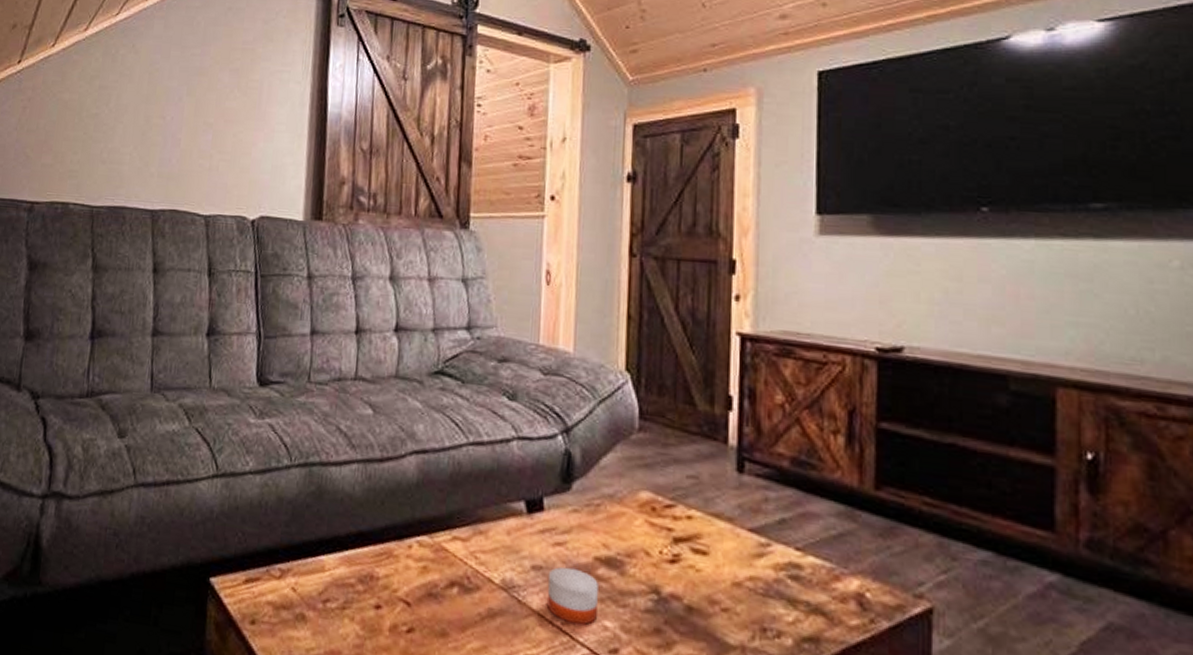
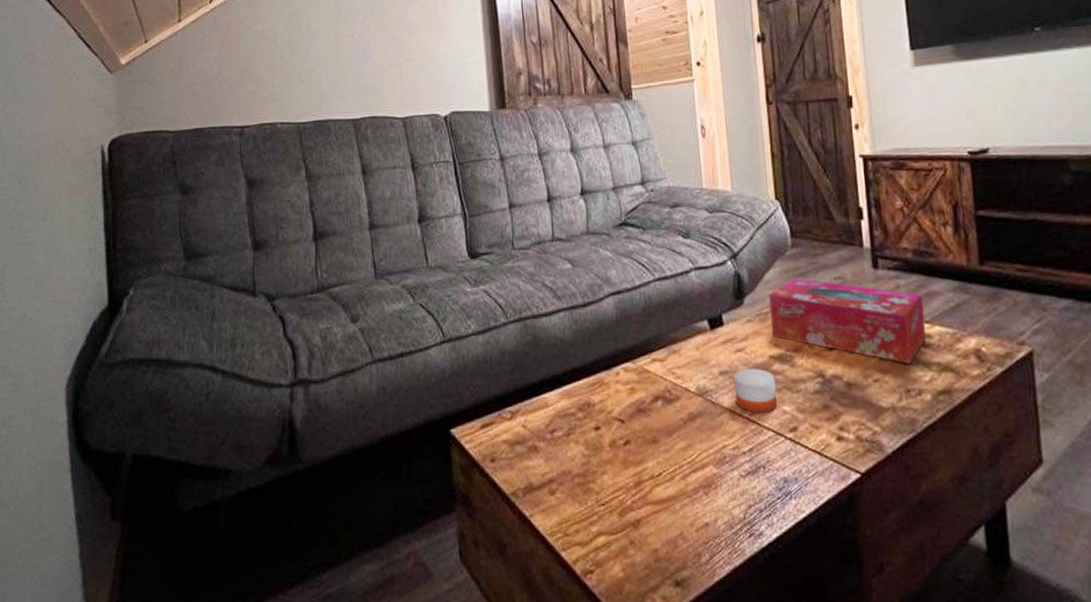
tissue box: none [601,467,796,596] -> present [769,277,926,364]

